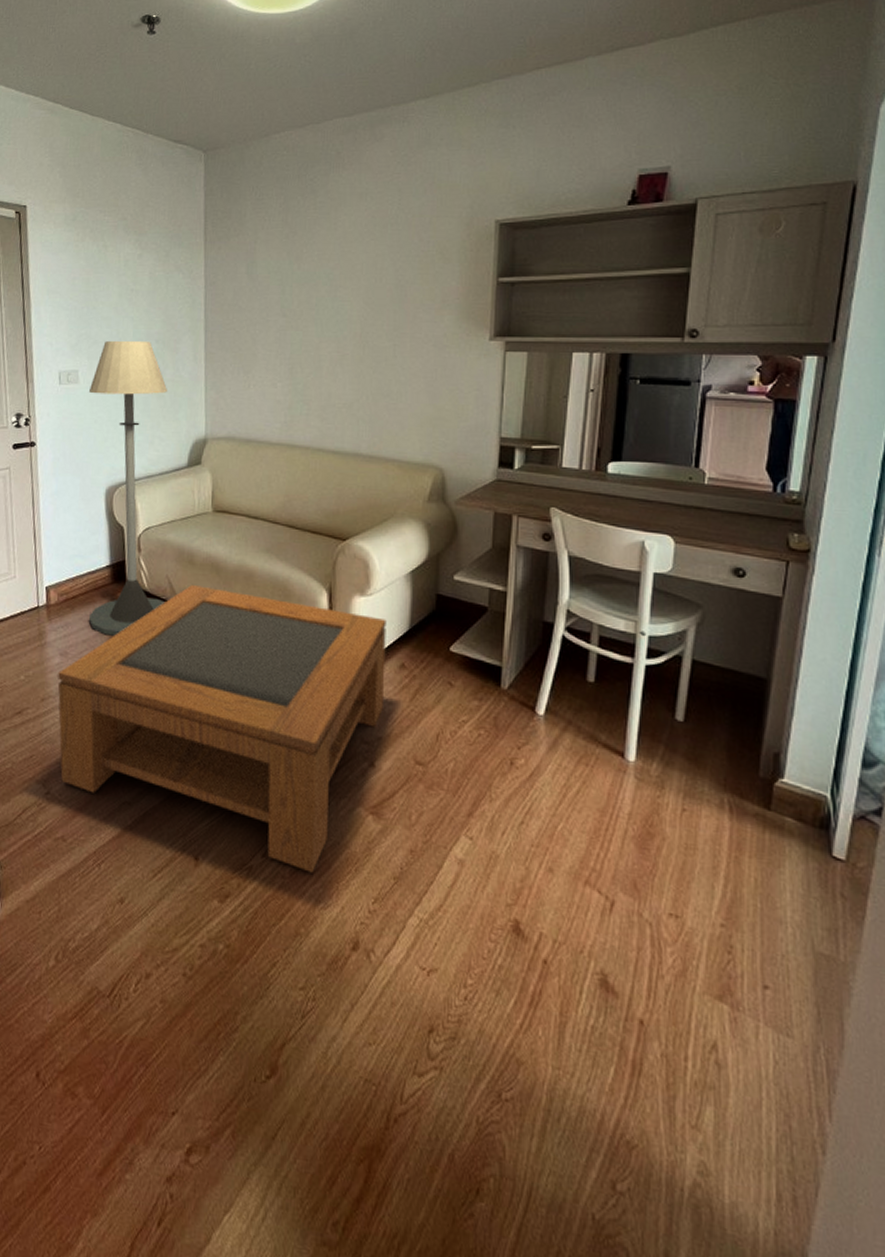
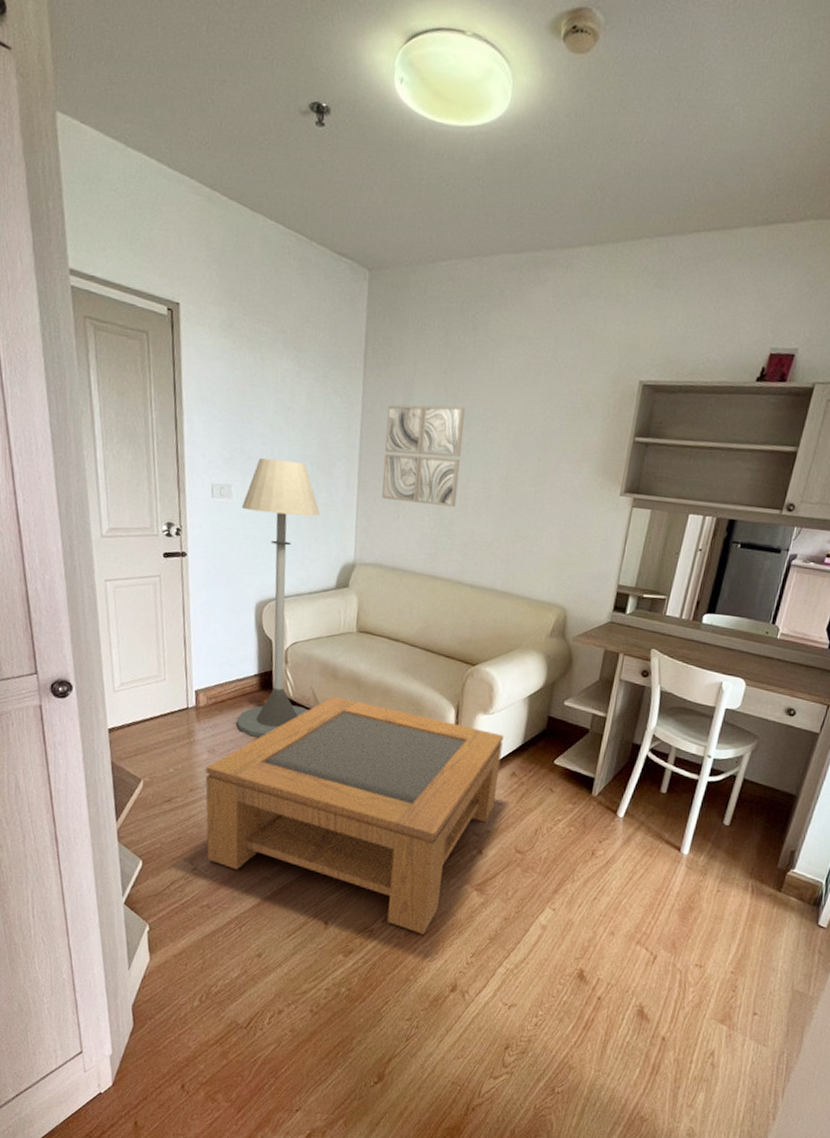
wall art: none [230,267,311,370] -> present [382,404,465,507]

